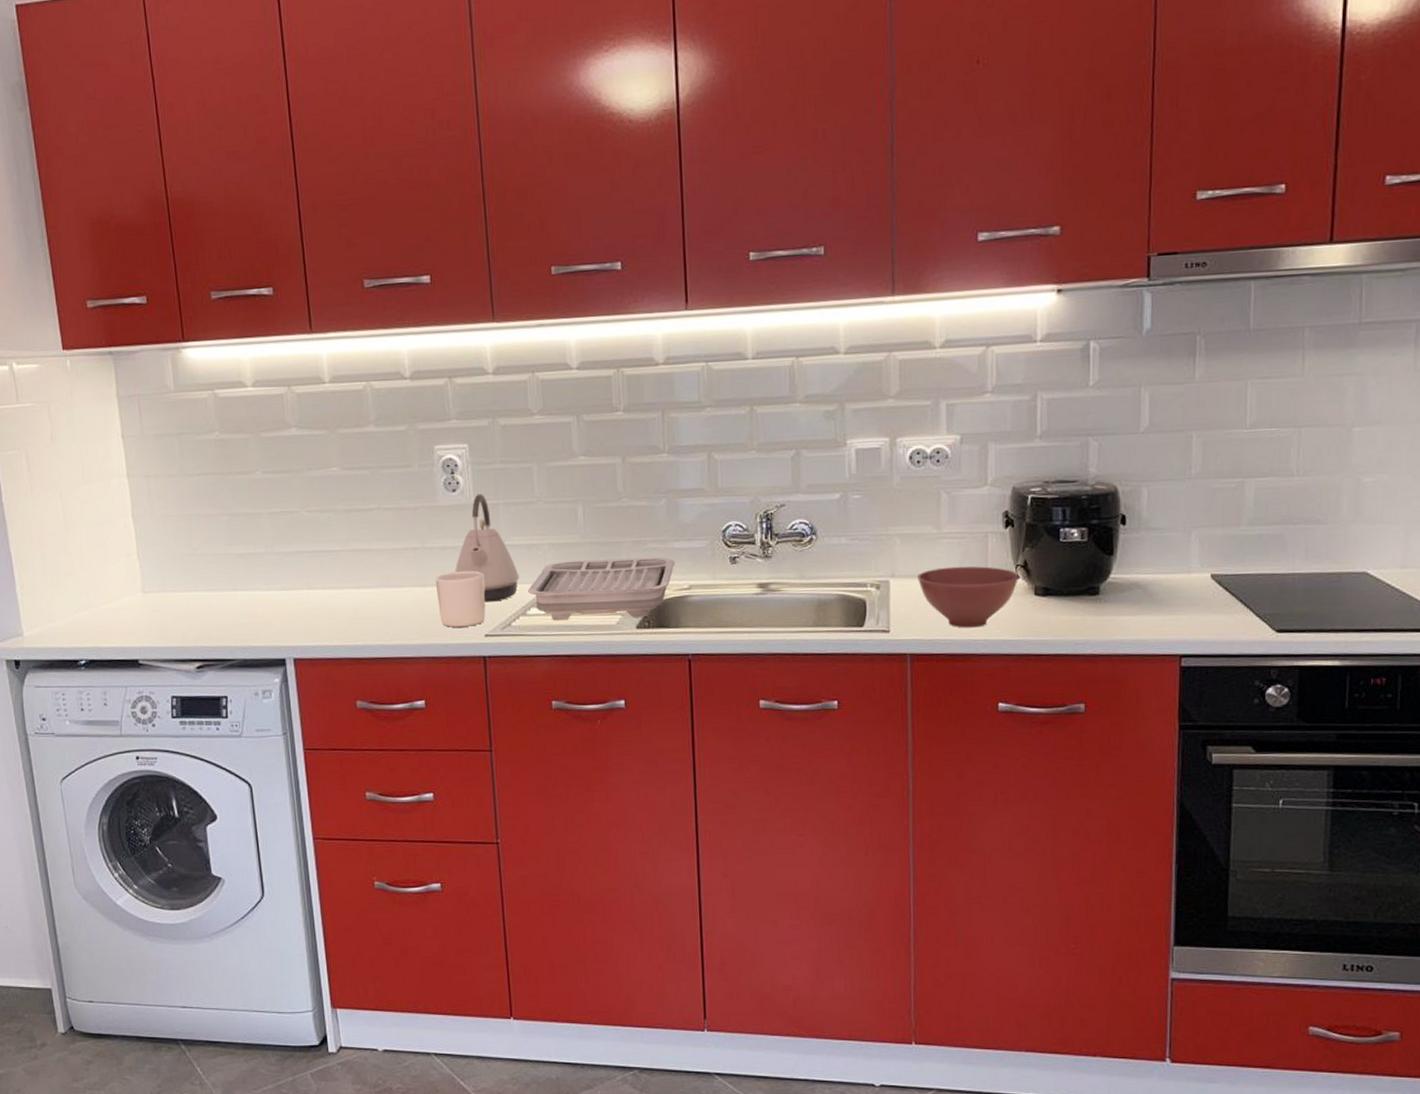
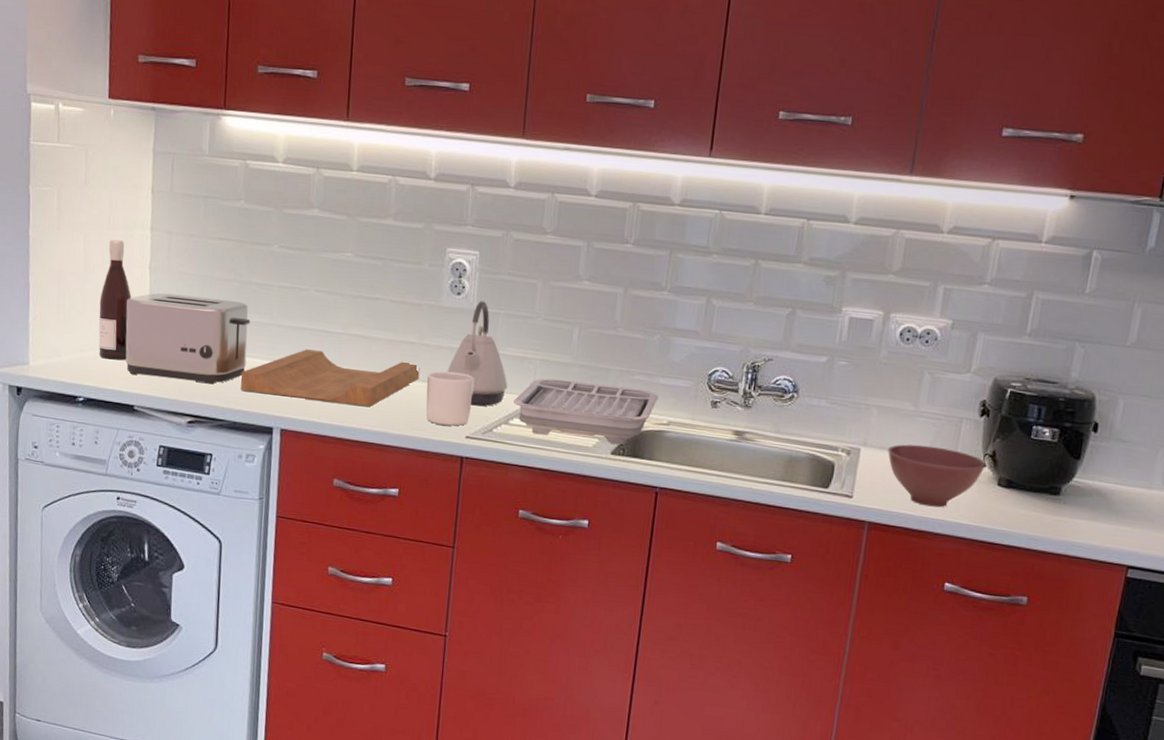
bottle: none [85,492,124,617] -> present [98,239,132,360]
toaster: none [113,535,248,628] -> present [125,293,251,384]
cutting board: none [243,569,428,626] -> present [240,349,420,407]

